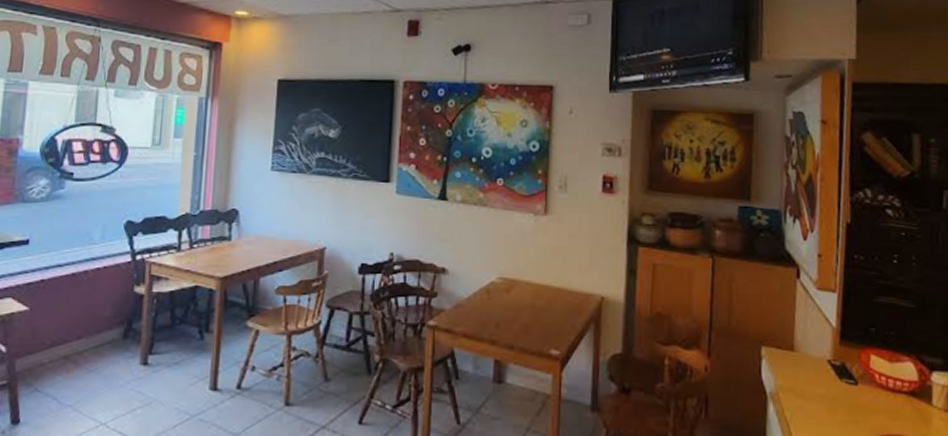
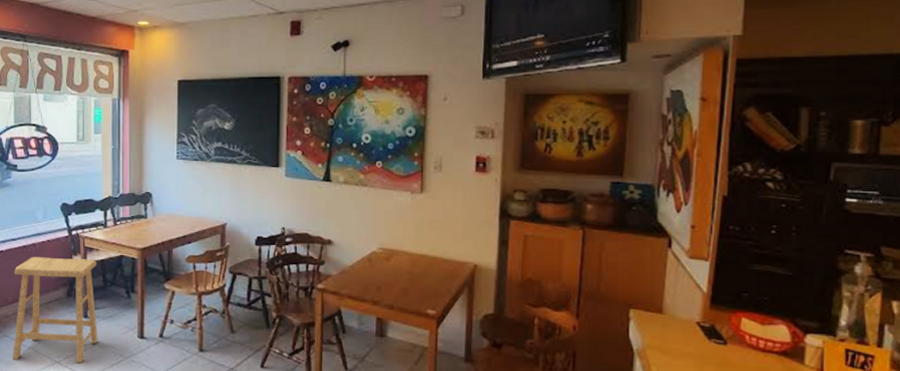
stool: none [43,287,165,425] -> present [12,257,98,364]

